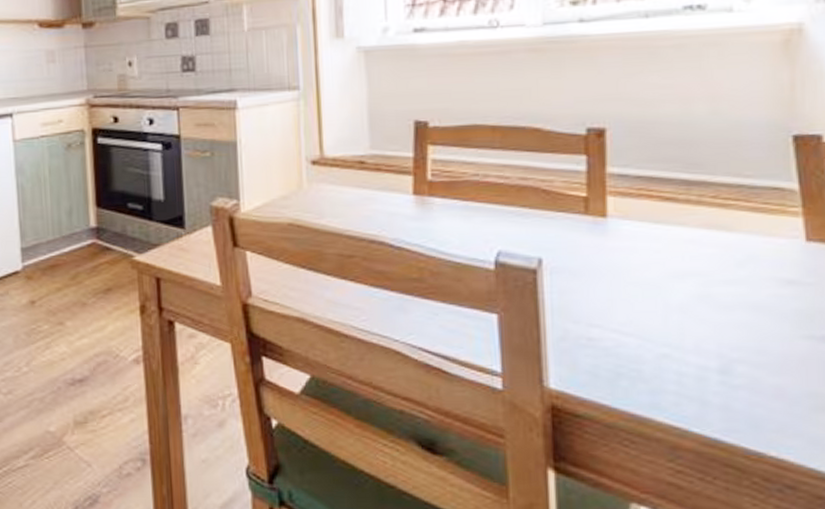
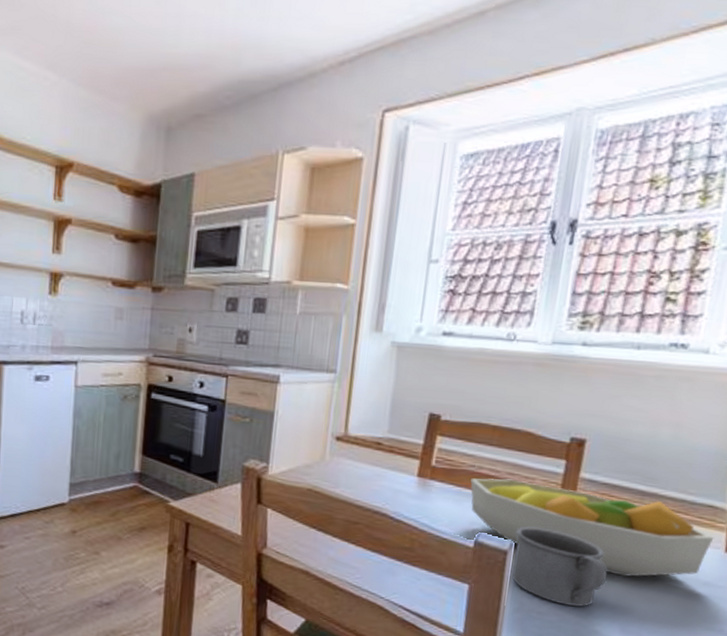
fruit bowl: none [477,185,789,284] -> present [470,478,714,577]
mug: none [543,238,665,326] -> present [512,527,607,607]

